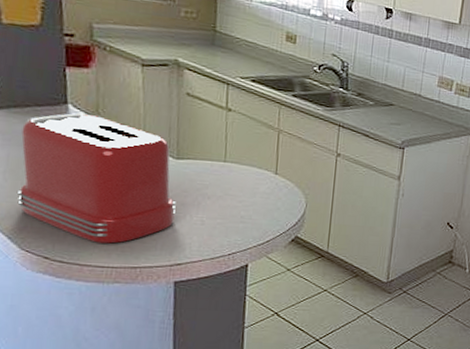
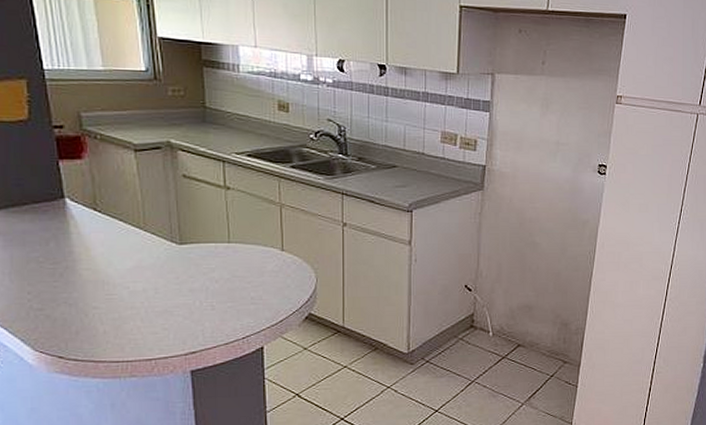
toaster: present [16,112,177,244] -> none [22,206,185,338]

